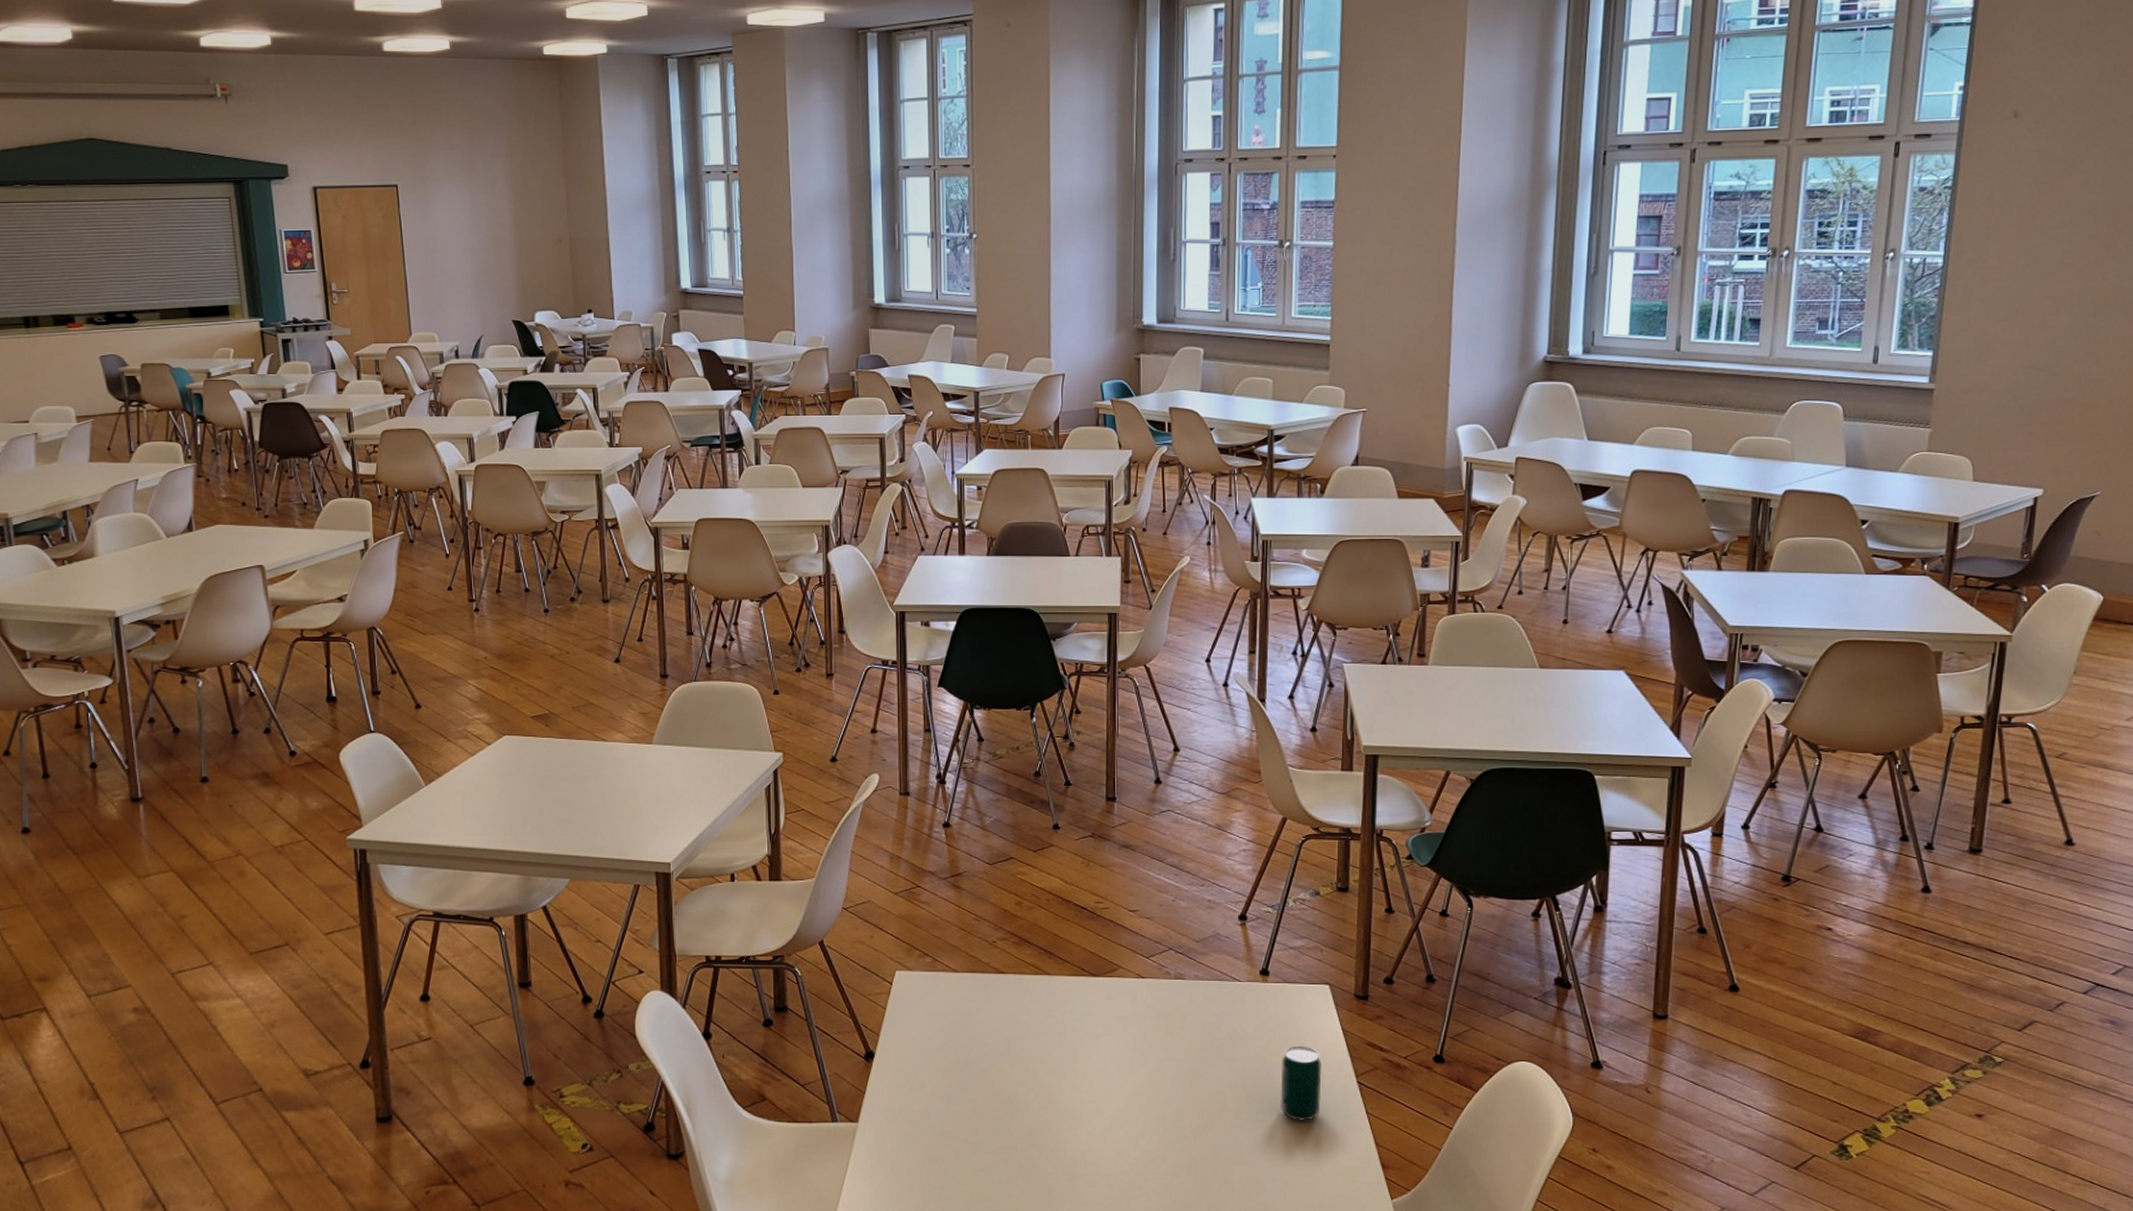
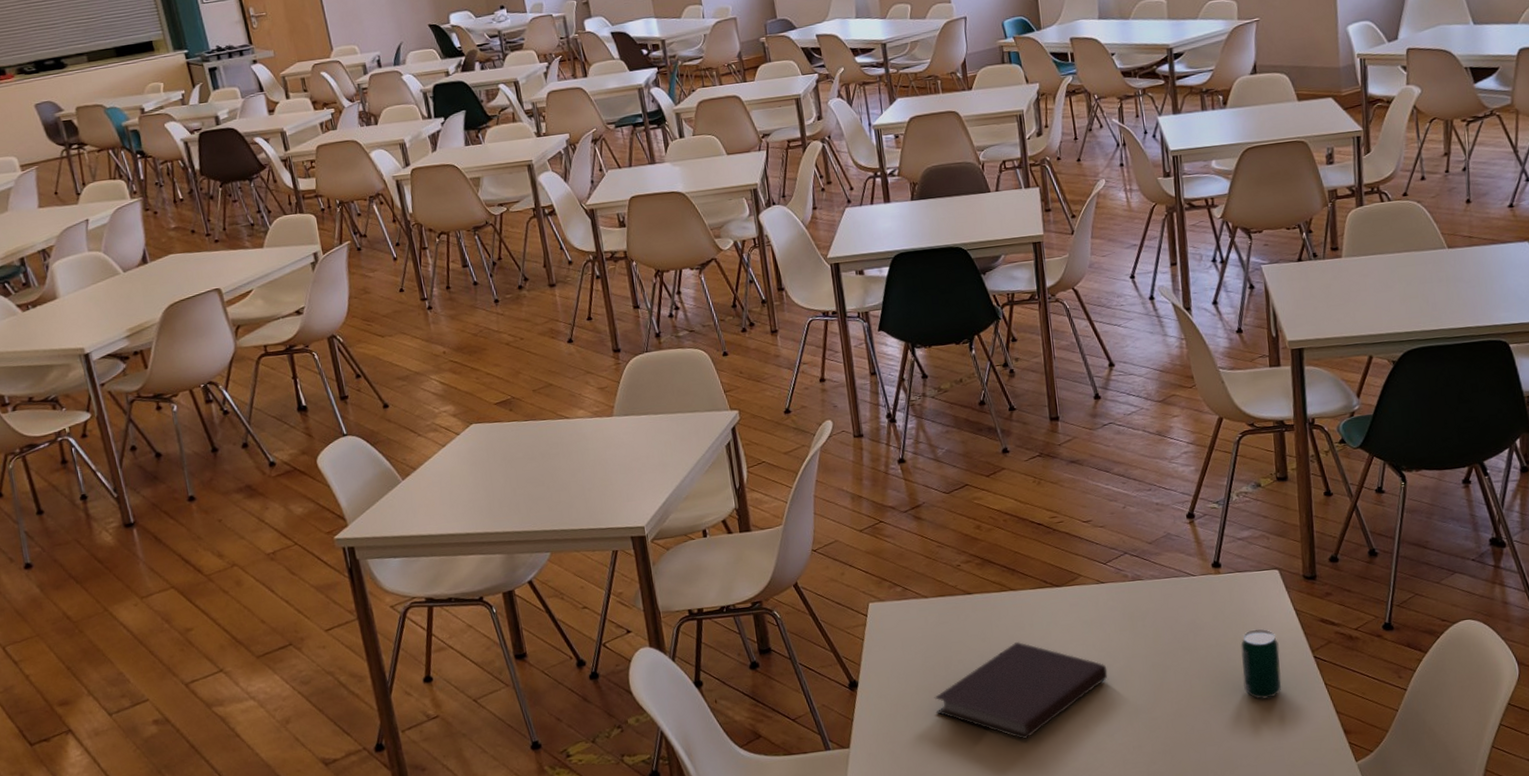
notebook: none [953,1029,1138,1134] -> present [934,641,1108,739]

